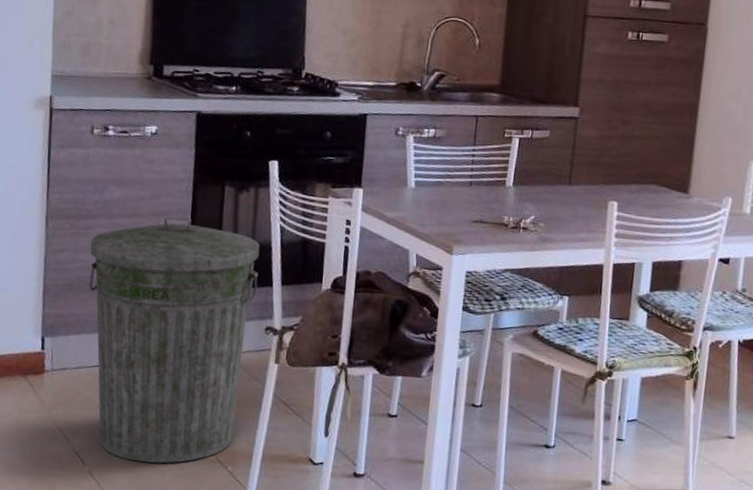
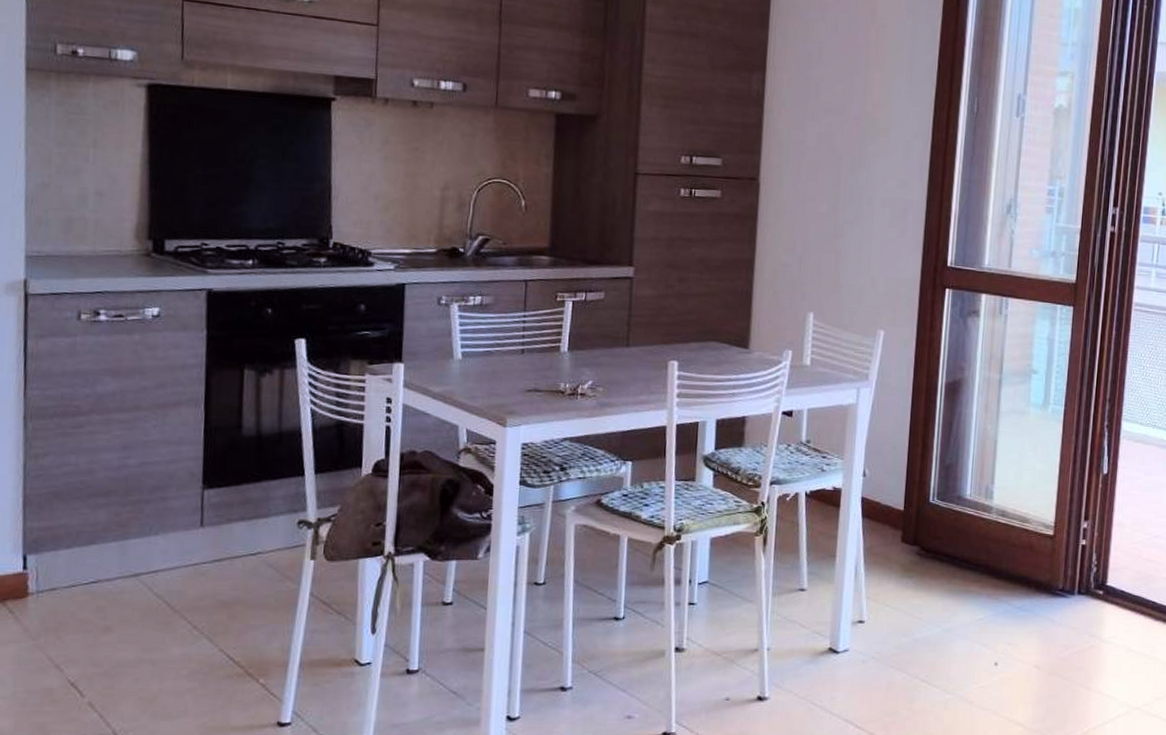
trash can: present [88,216,260,464] -> none [80,406,288,686]

